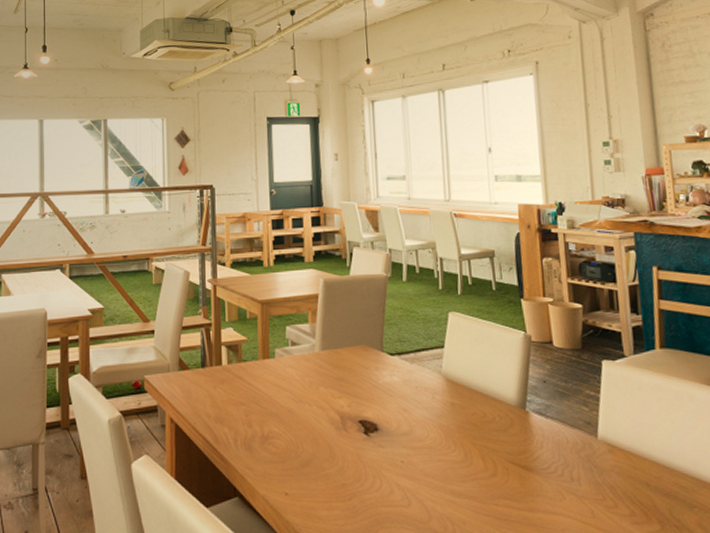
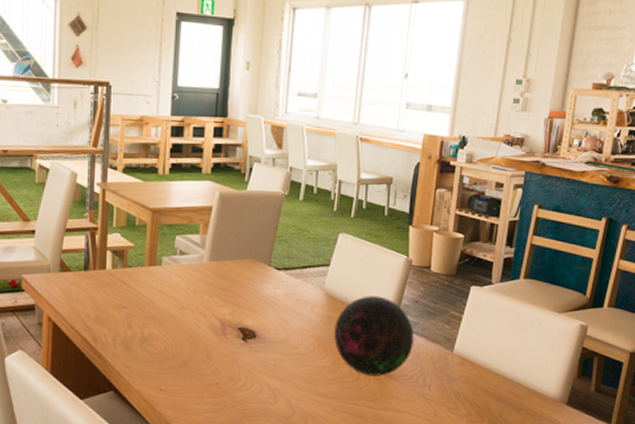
decorative orb: none [460,378,551,470] -> present [334,296,414,376]

